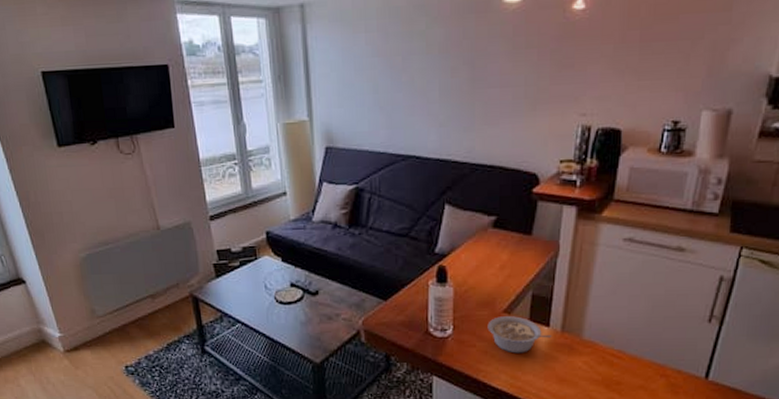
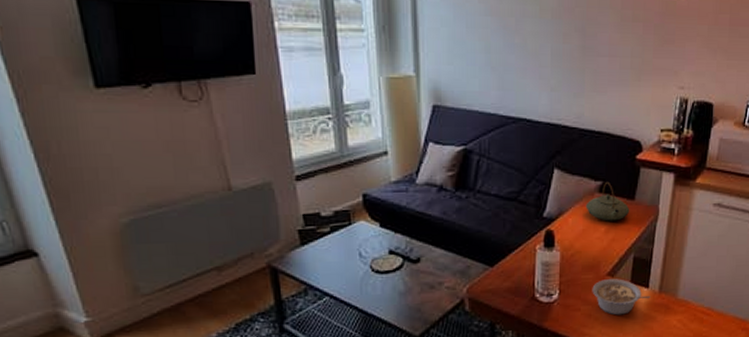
teapot: none [479,216,527,257] -> present [585,181,630,221]

